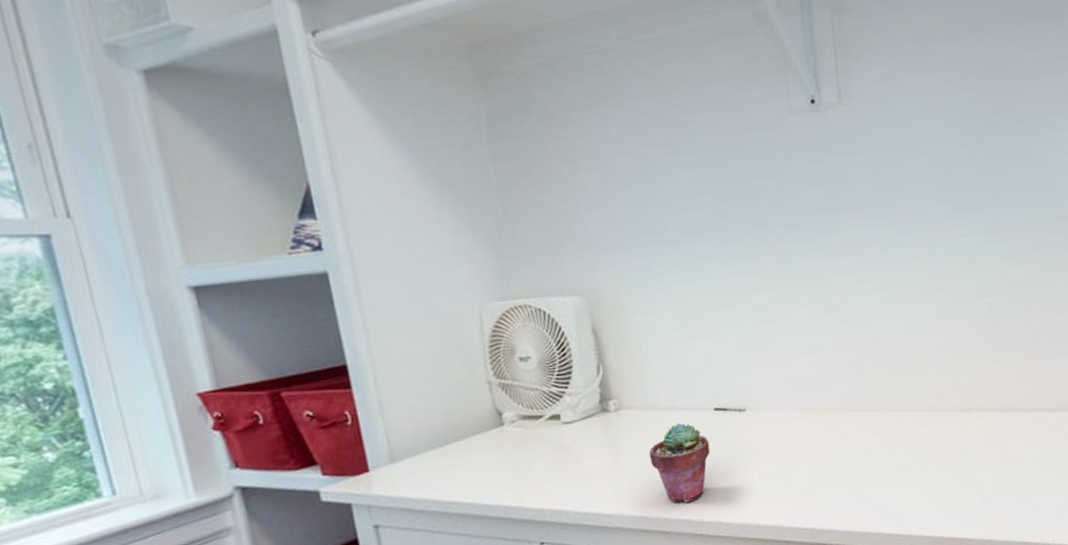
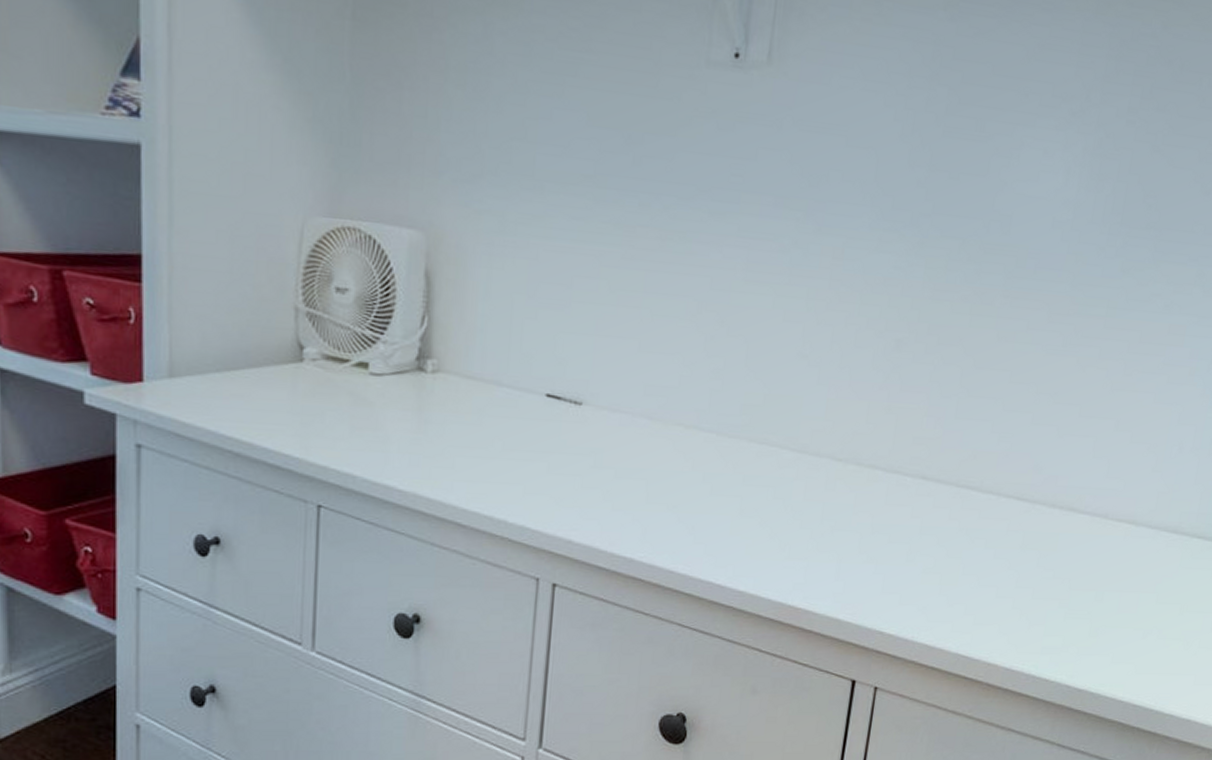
potted succulent: present [648,423,710,503] -> none [460,403,533,496]

